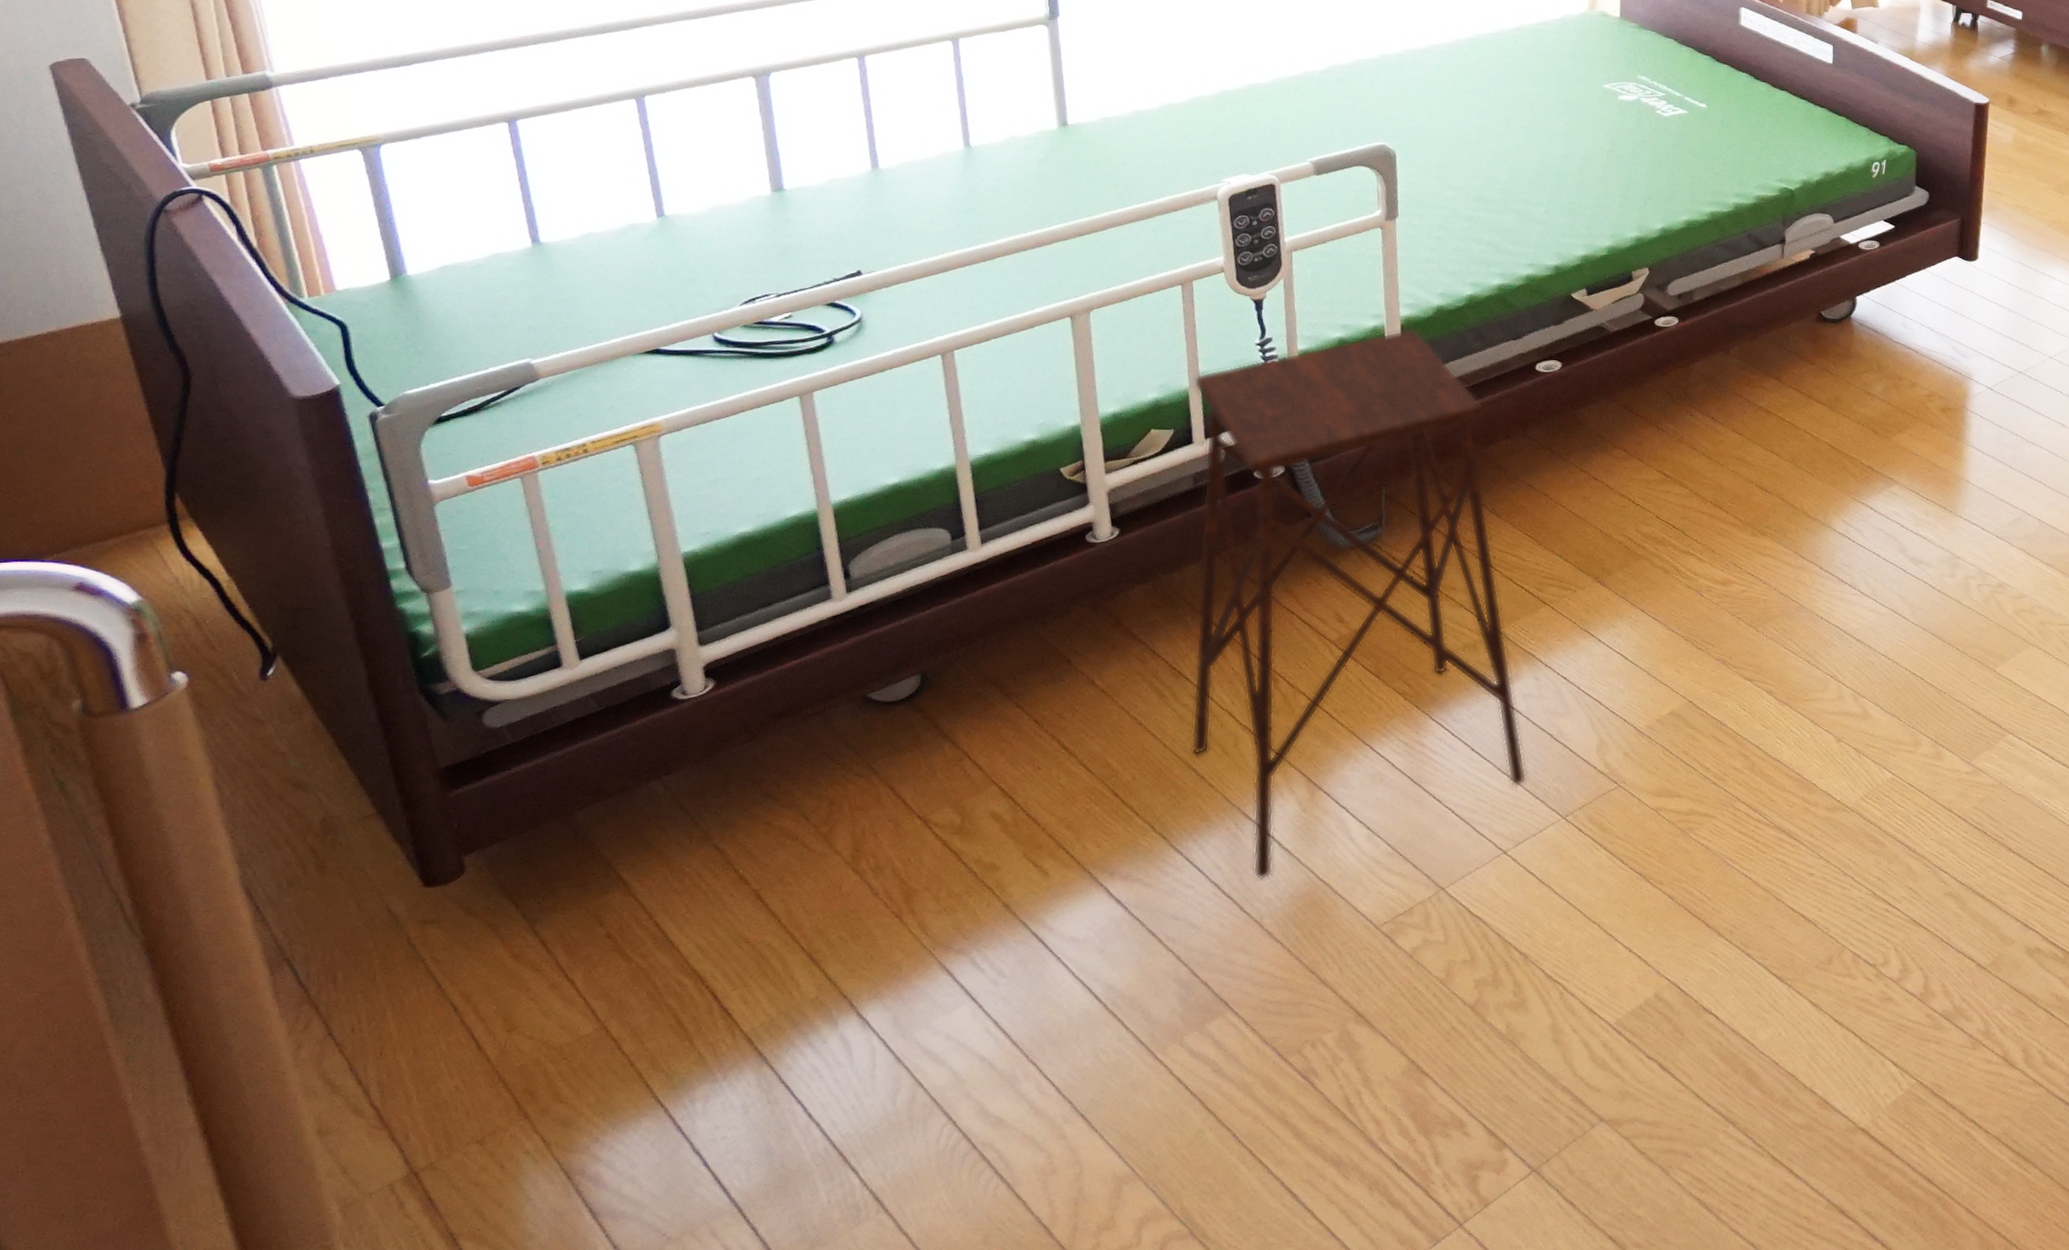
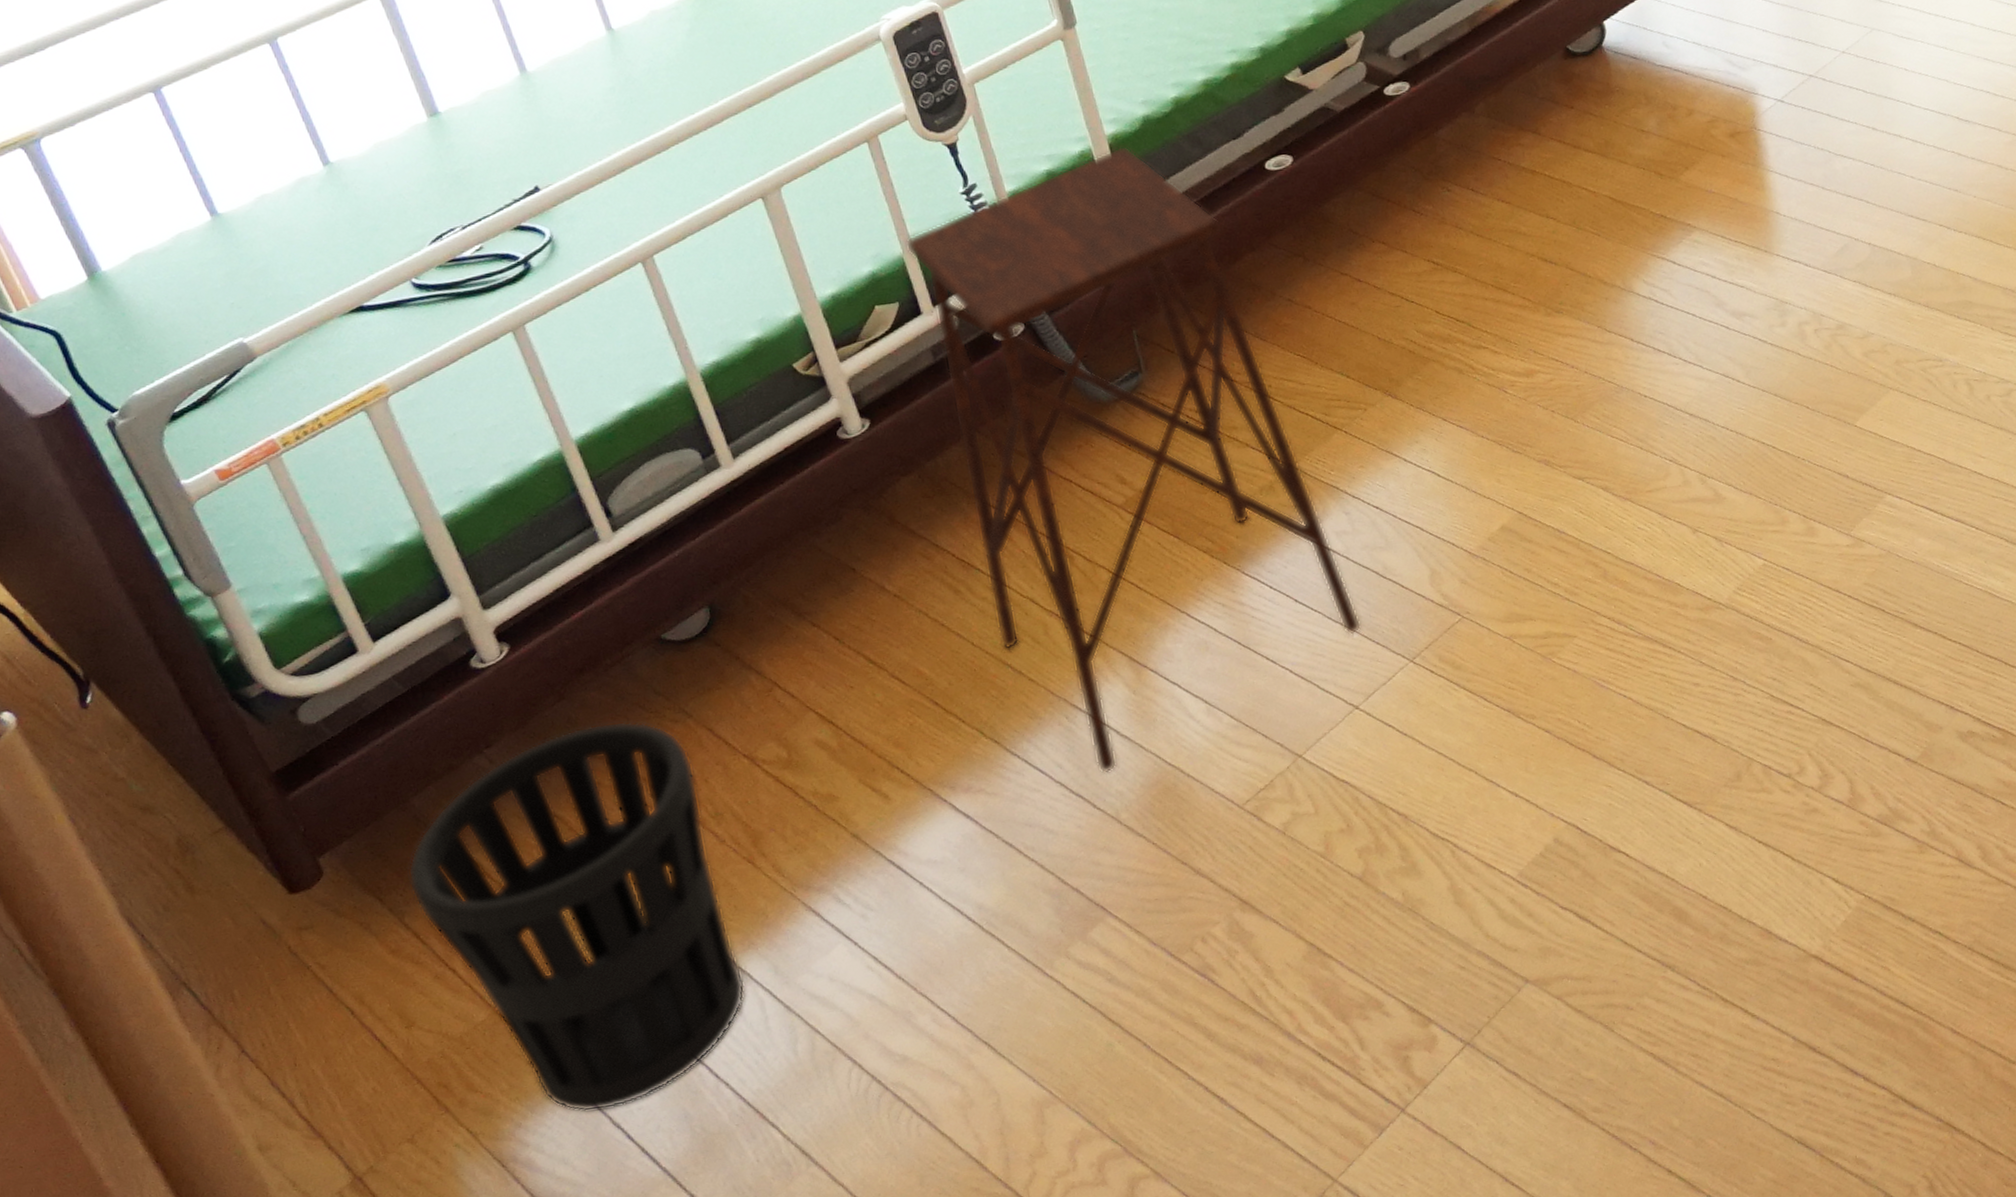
wastebasket: none [549,768,866,1135] -> present [407,721,746,1112]

